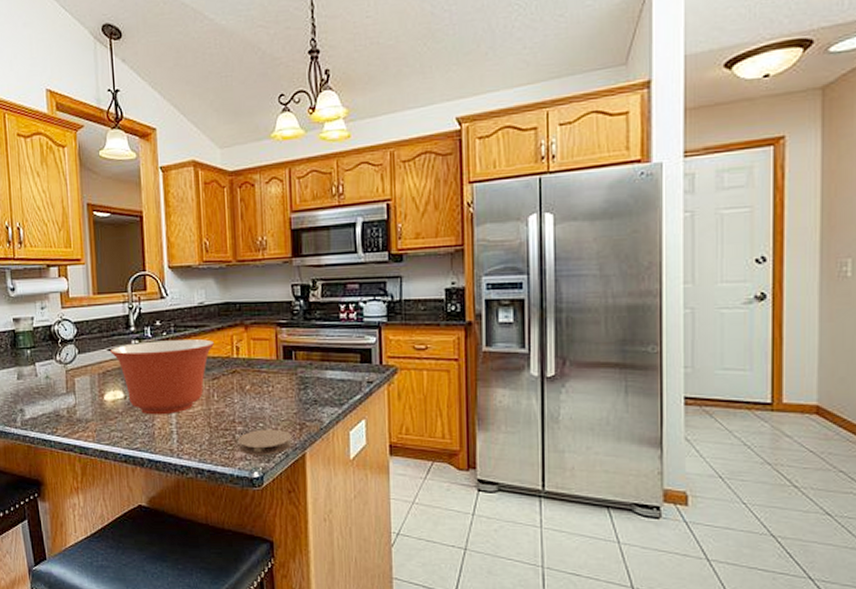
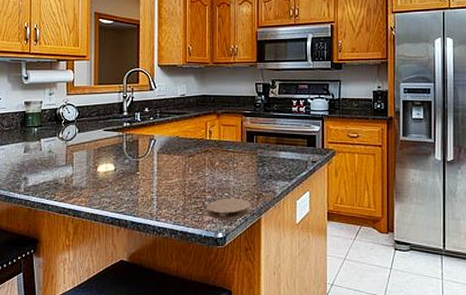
mixing bowl: present [110,339,214,415] -> none [106,124,191,185]

